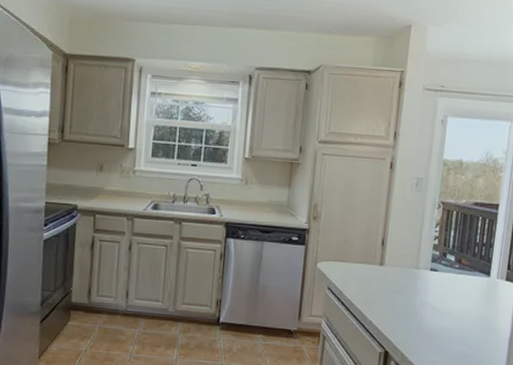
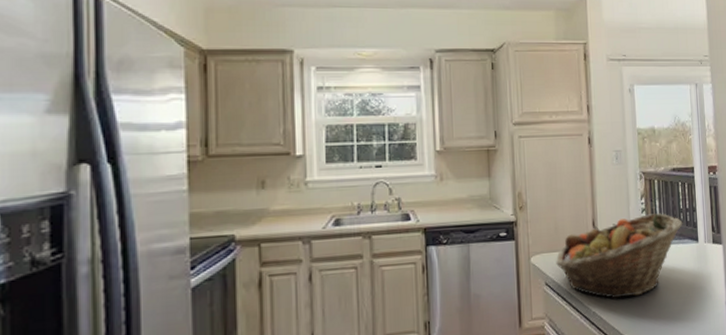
fruit basket: none [341,242,477,315] -> present [556,213,683,299]

